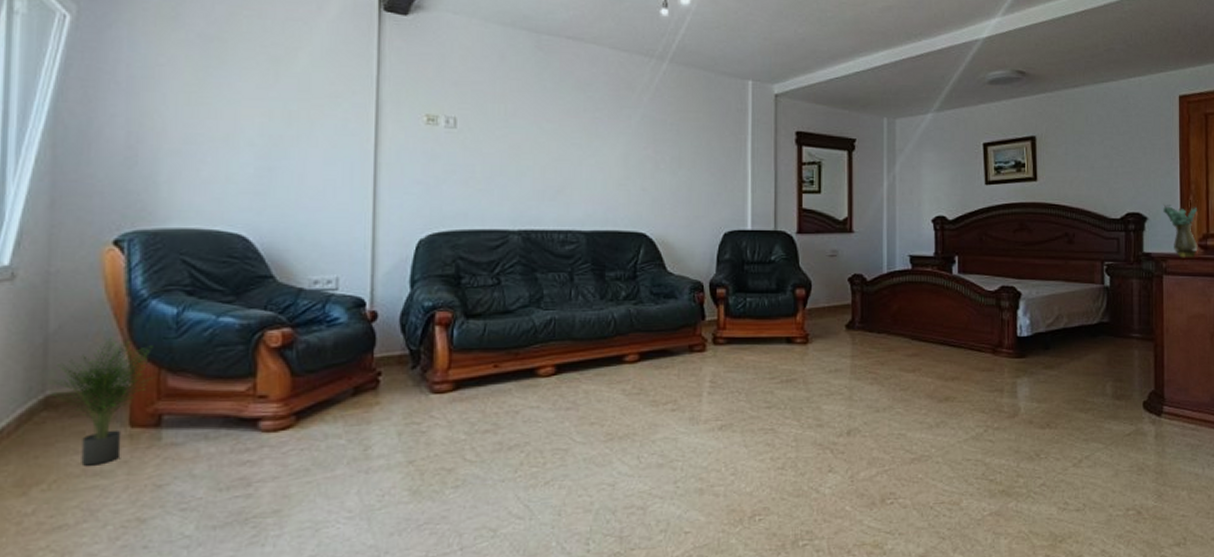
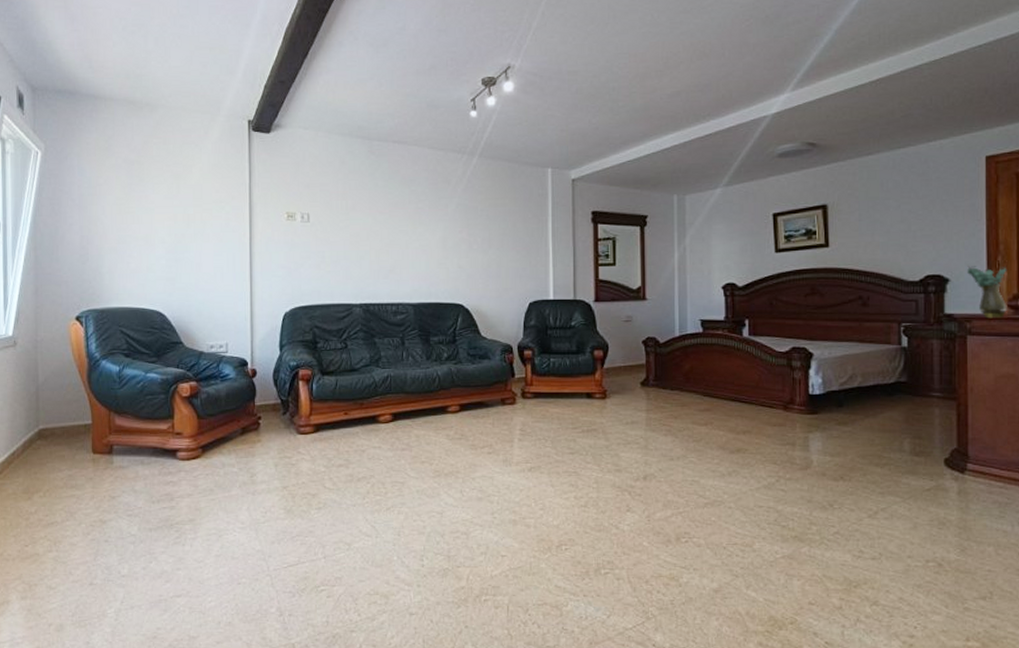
potted plant: present [49,337,154,466] -> none [41,387,106,480]

